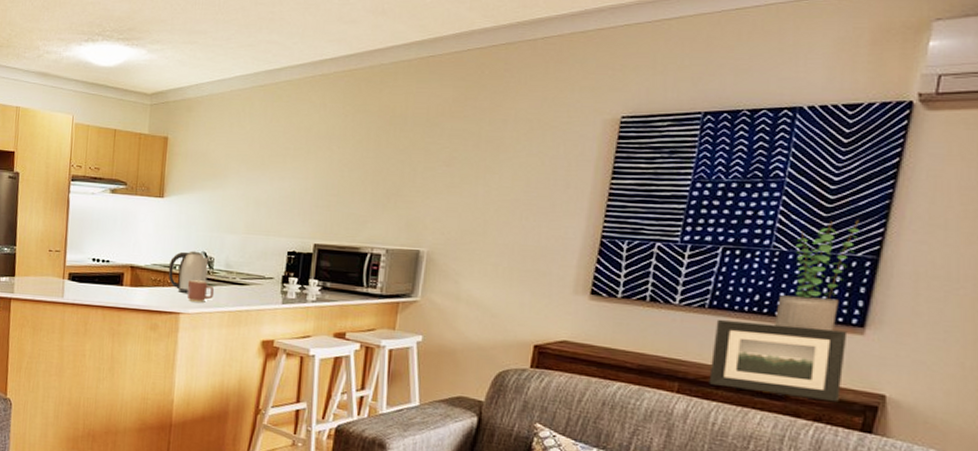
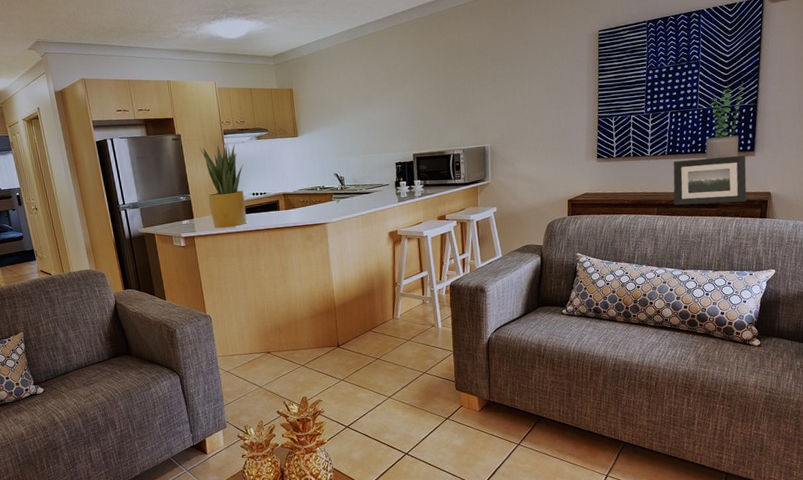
planter: none [36,191,89,297] -> present [200,143,247,229]
kettle: present [169,251,209,294] -> none [312,174,342,208]
mug: present [186,280,214,302] -> none [328,195,348,213]

